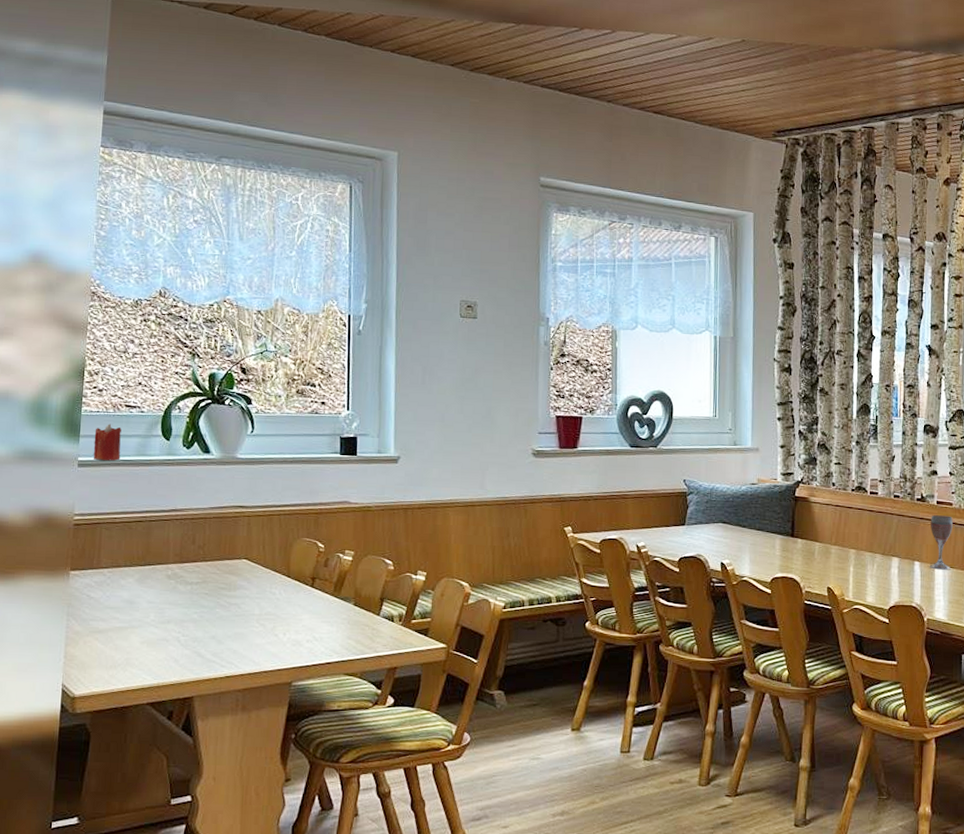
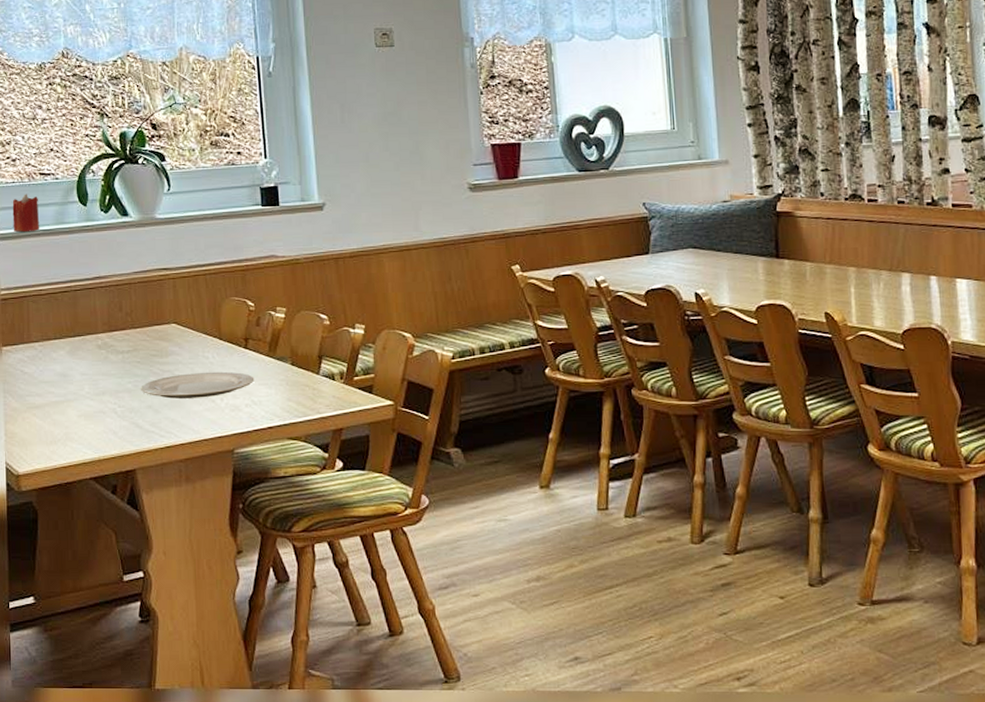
plate: none [206,607,318,632] -> present [141,371,255,399]
cup: present [929,515,953,570] -> none [946,220,976,284]

